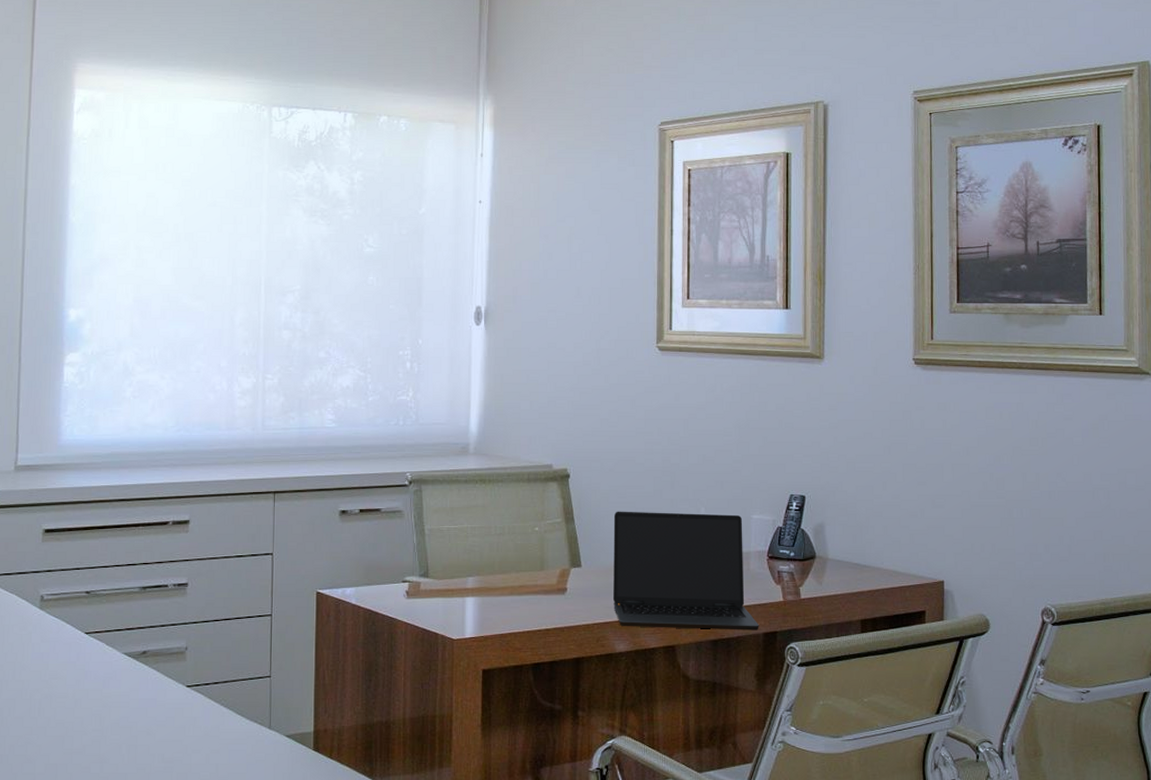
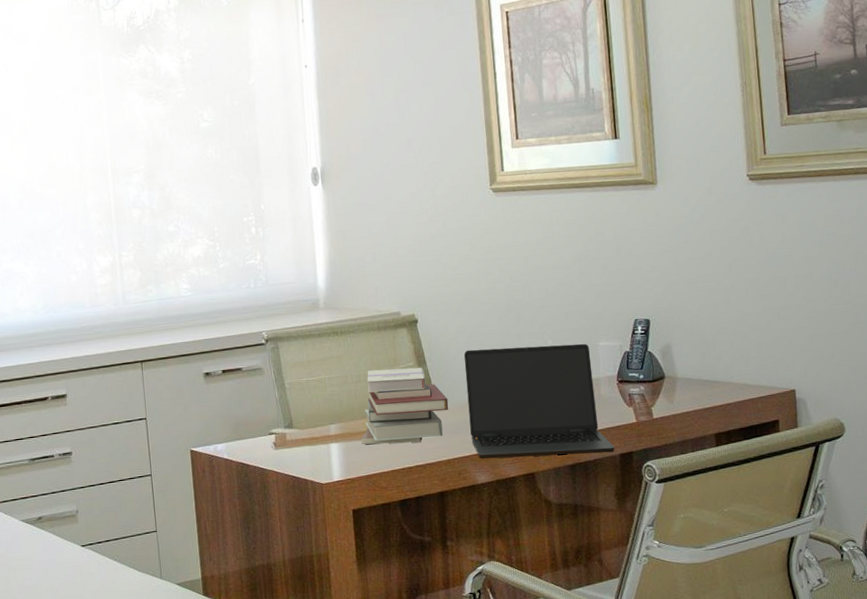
books: none [498,523,593,603] -> present [361,367,449,444]

